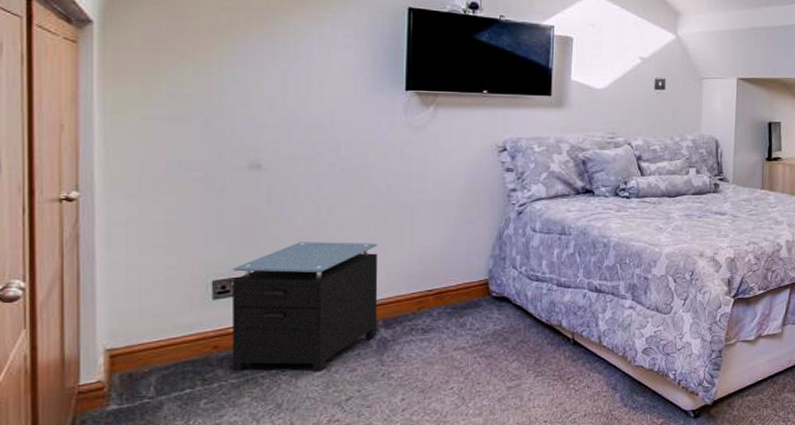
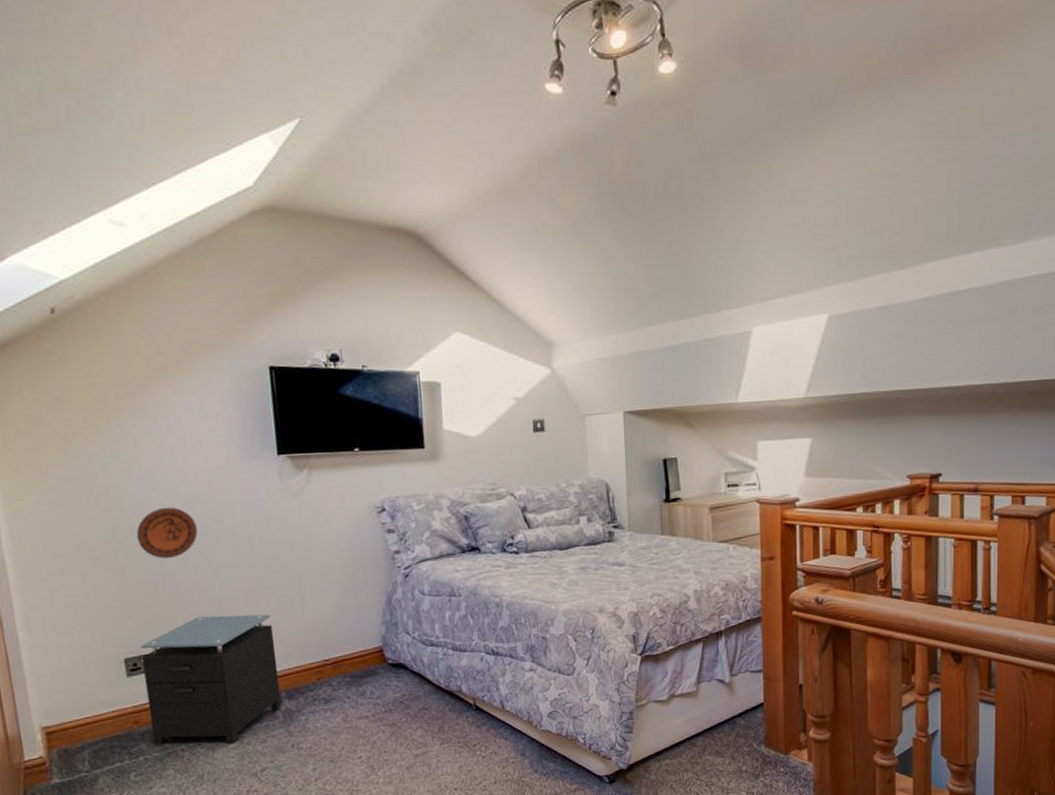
decorative plate: none [245,131,312,183] -> present [136,507,198,559]

